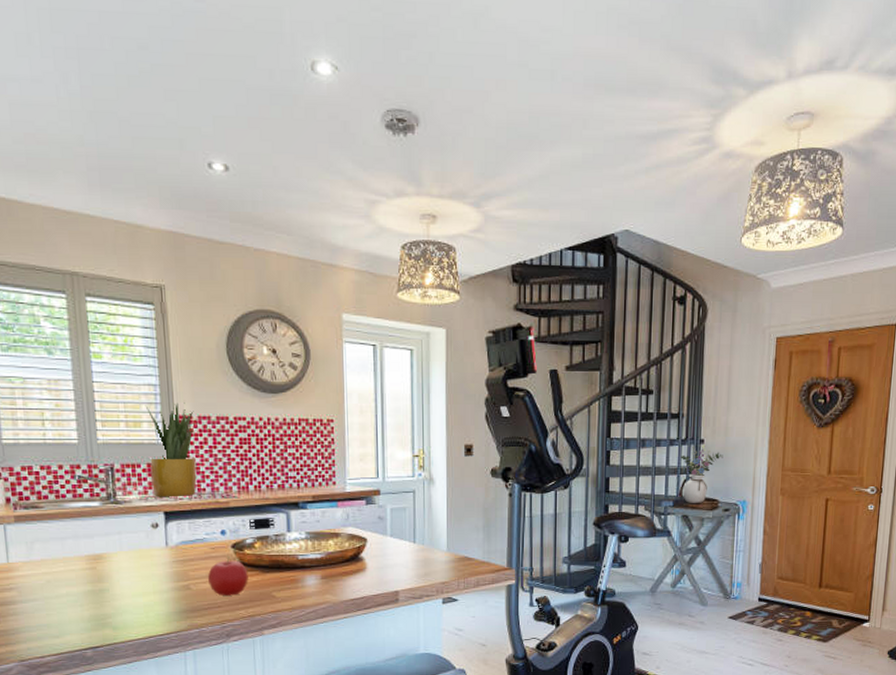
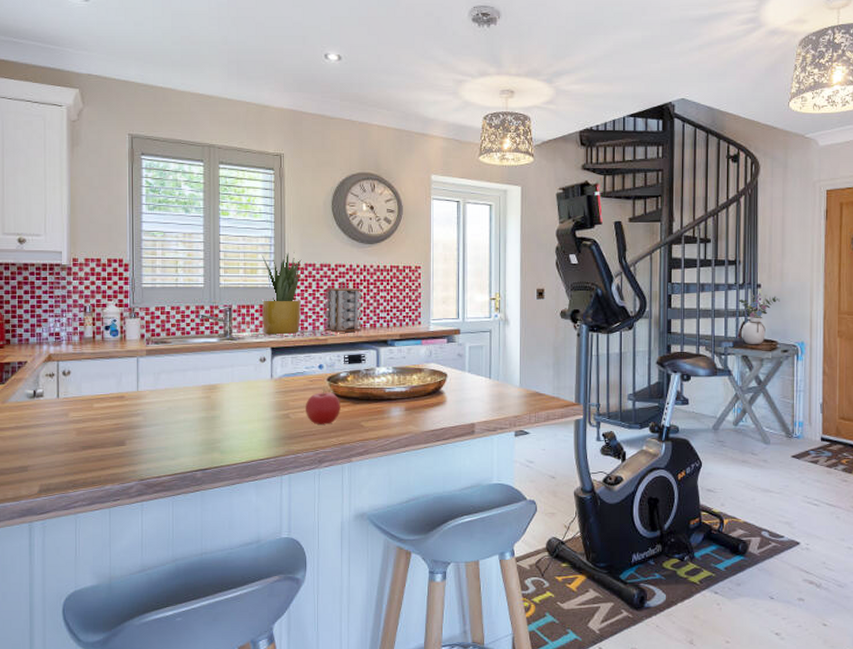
spice rack: none [223,435,268,495] -> present [324,280,362,333]

